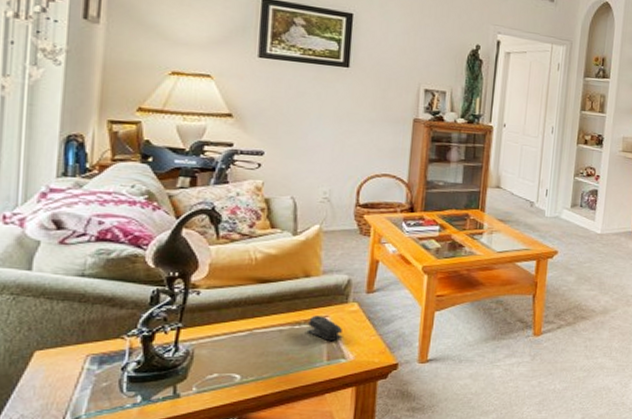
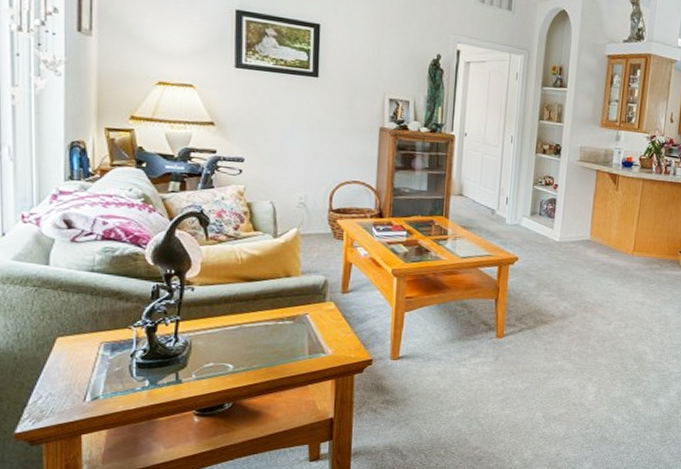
stapler: present [306,316,343,341] -> none [289,313,322,336]

